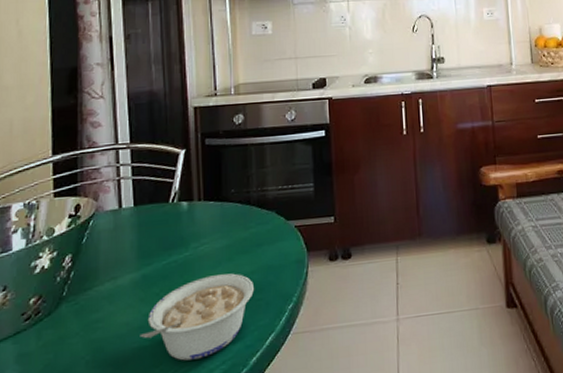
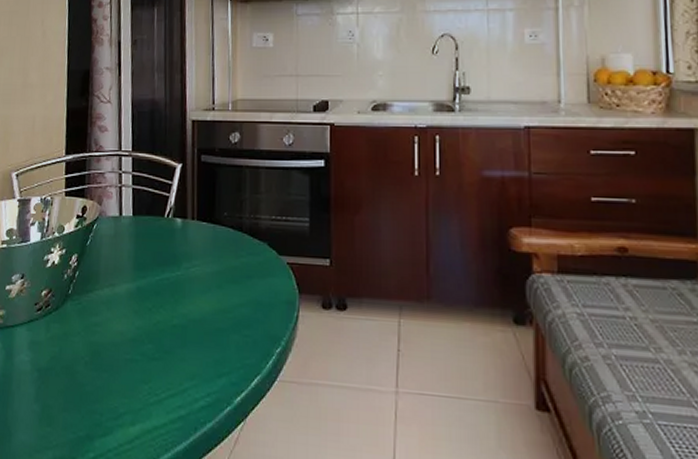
legume: present [140,273,255,361] -> none [132,300,243,385]

